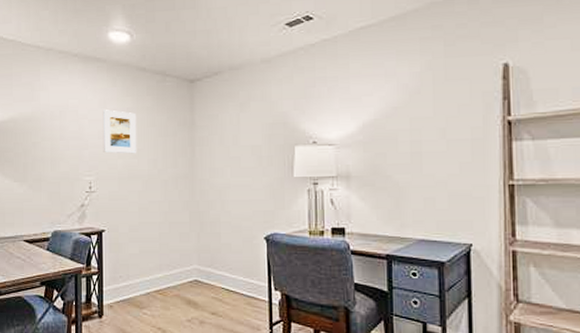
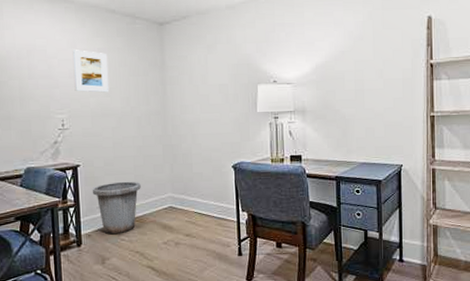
trash can: none [115,249,165,307] -> present [92,181,141,235]

